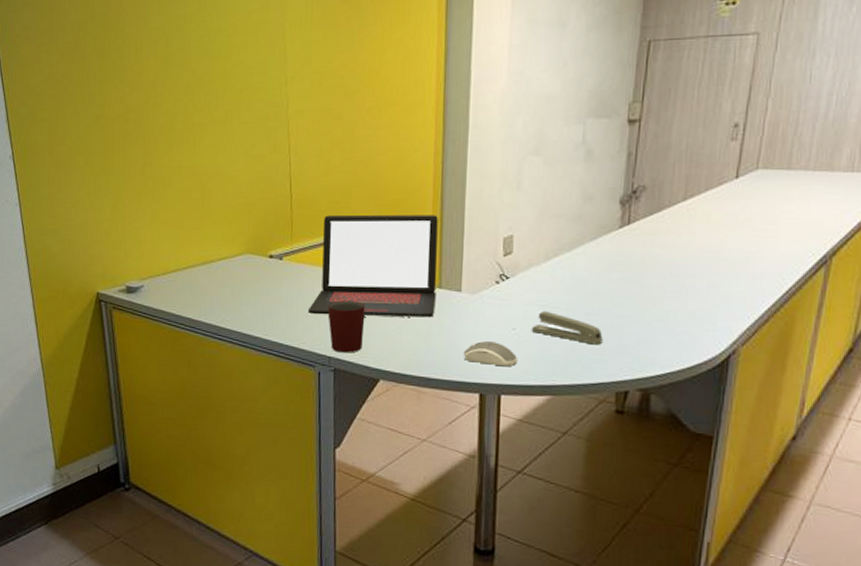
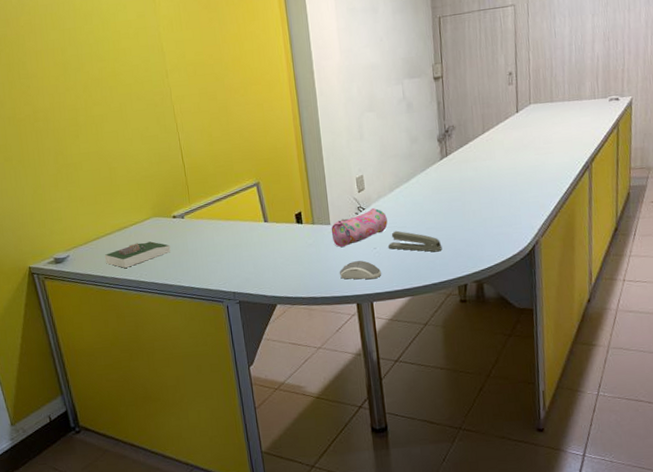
book: none [183,282,261,309] -> present [104,241,171,268]
laptop: present [307,214,438,318] -> none [210,167,312,260]
mug: present [328,300,365,353] -> none [227,243,259,288]
pencil case: none [461,277,536,321] -> present [331,207,388,247]

